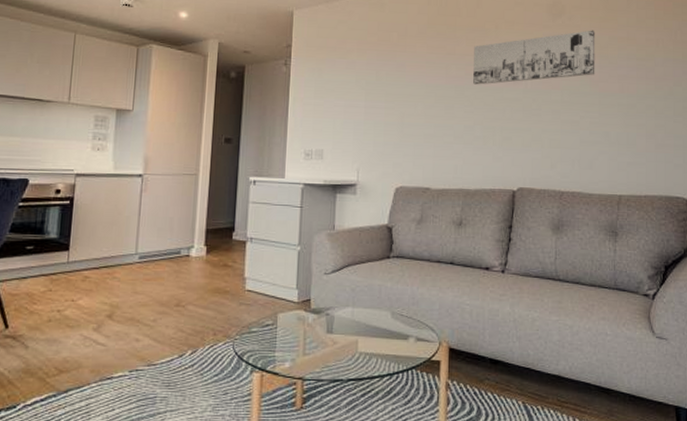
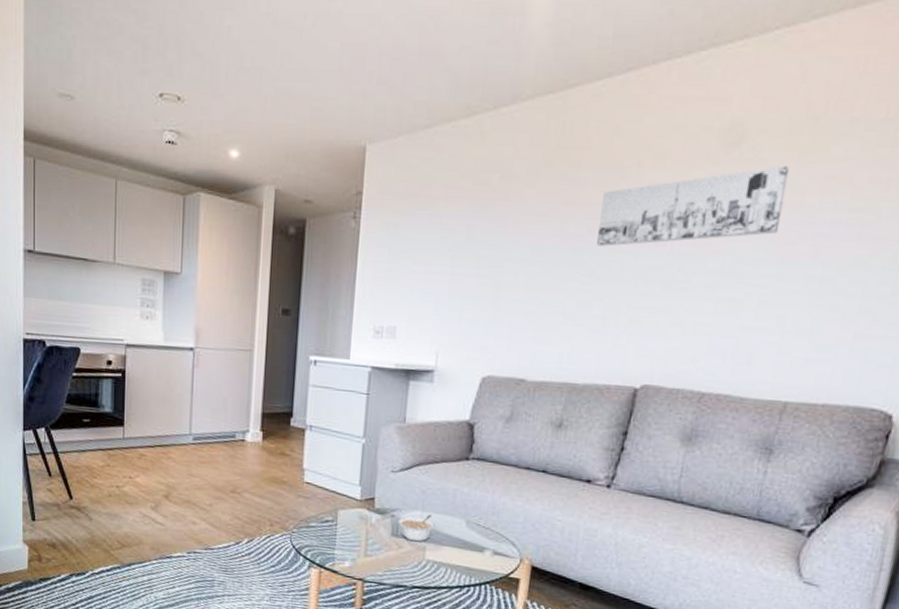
legume: none [332,310,365,336] -> present [398,514,435,542]

